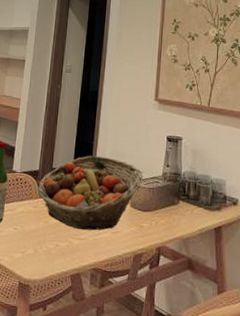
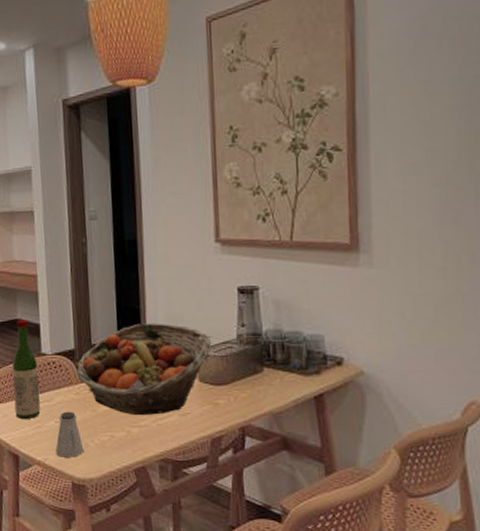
saltshaker: none [10,220,34,260] -> present [55,411,84,458]

